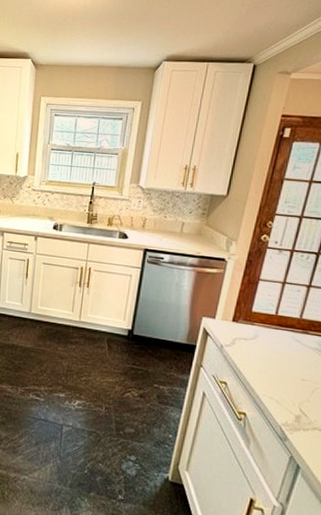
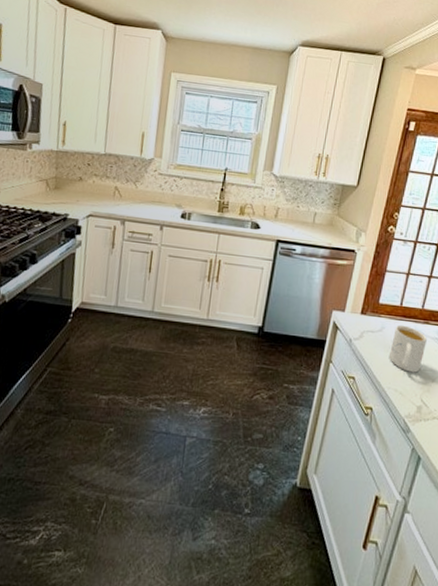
mug: none [264,333,306,382] -> present [389,324,427,373]

